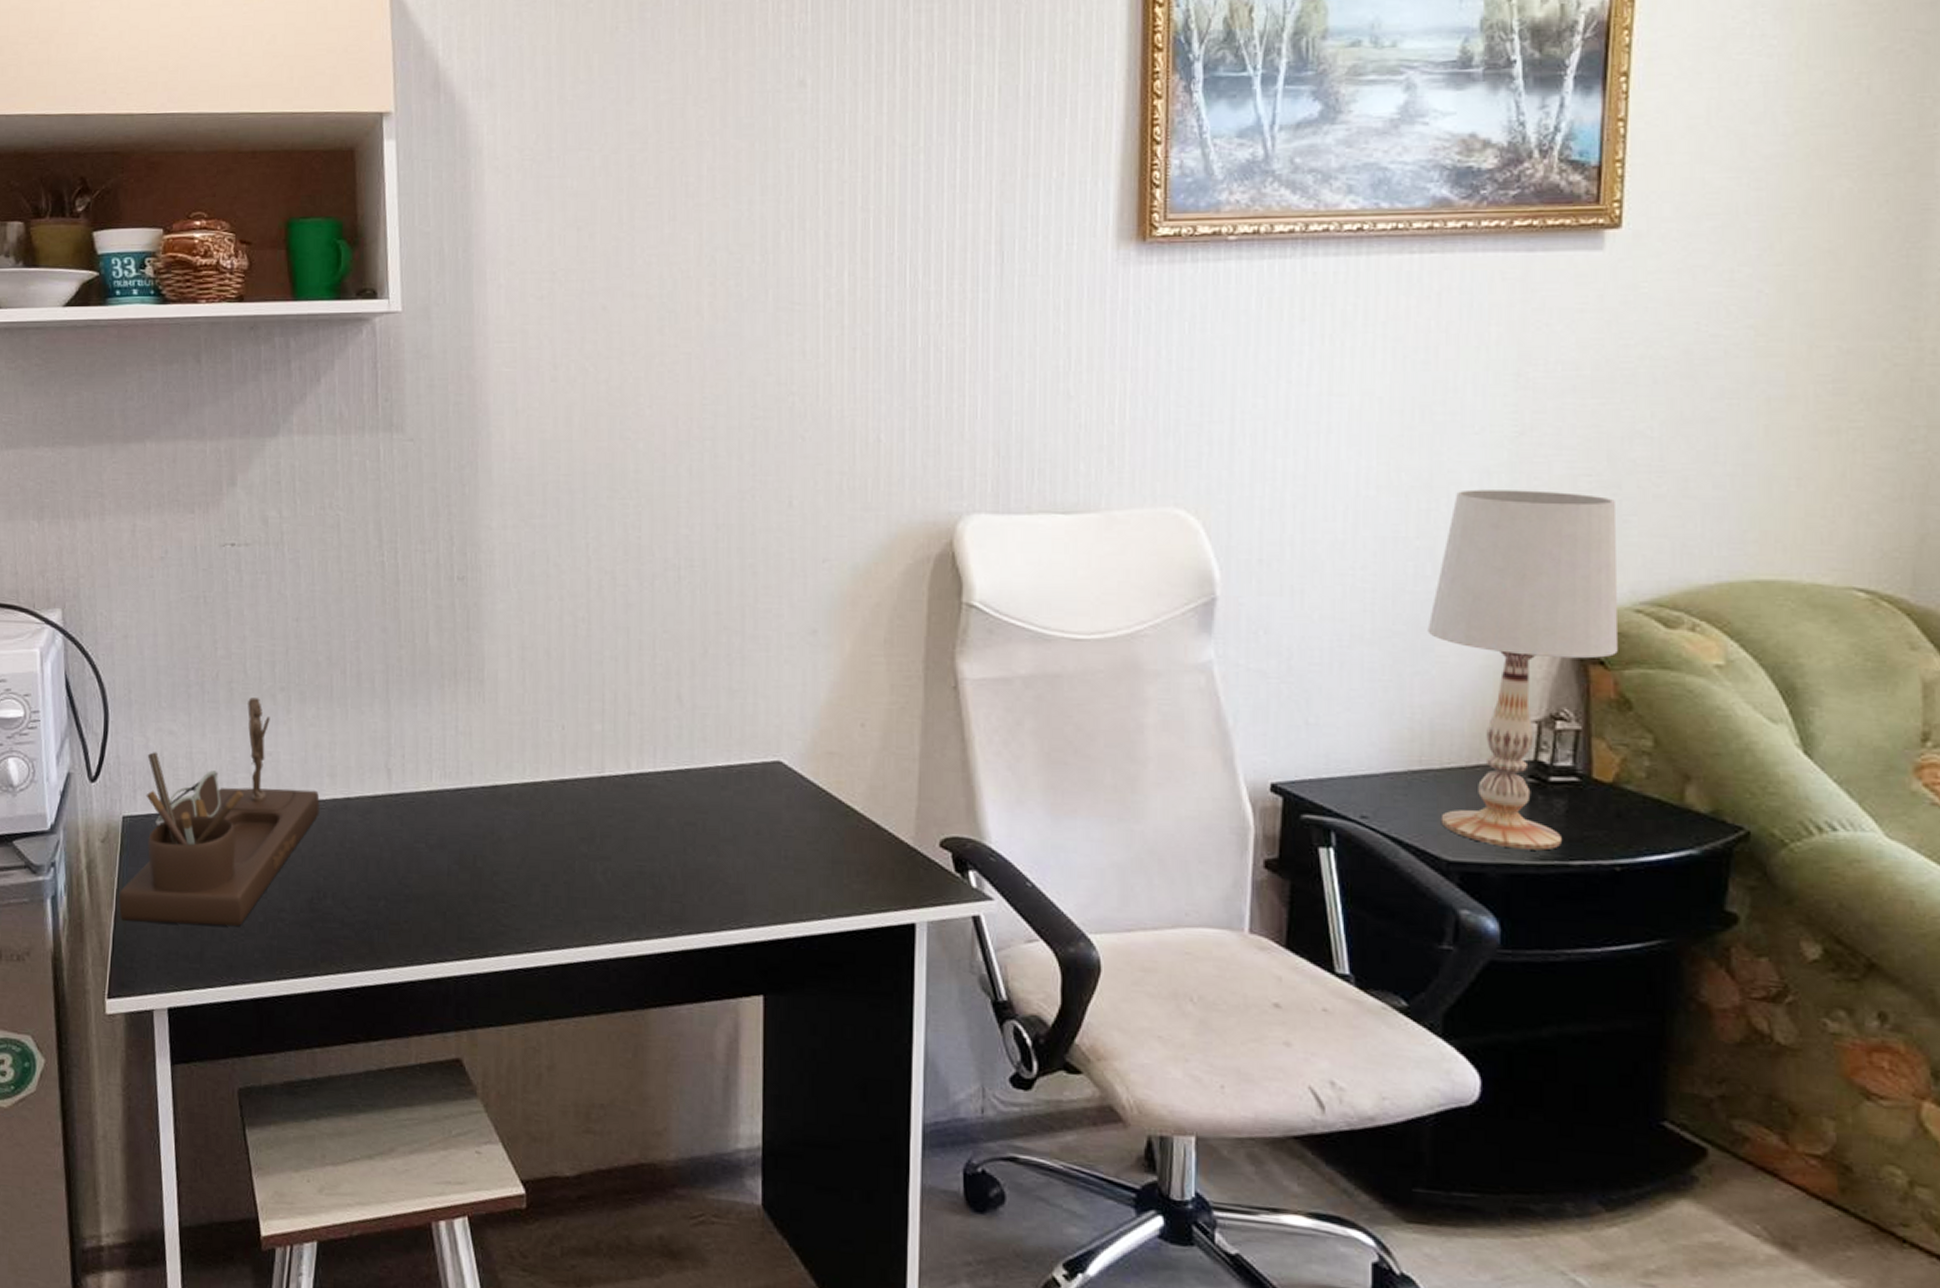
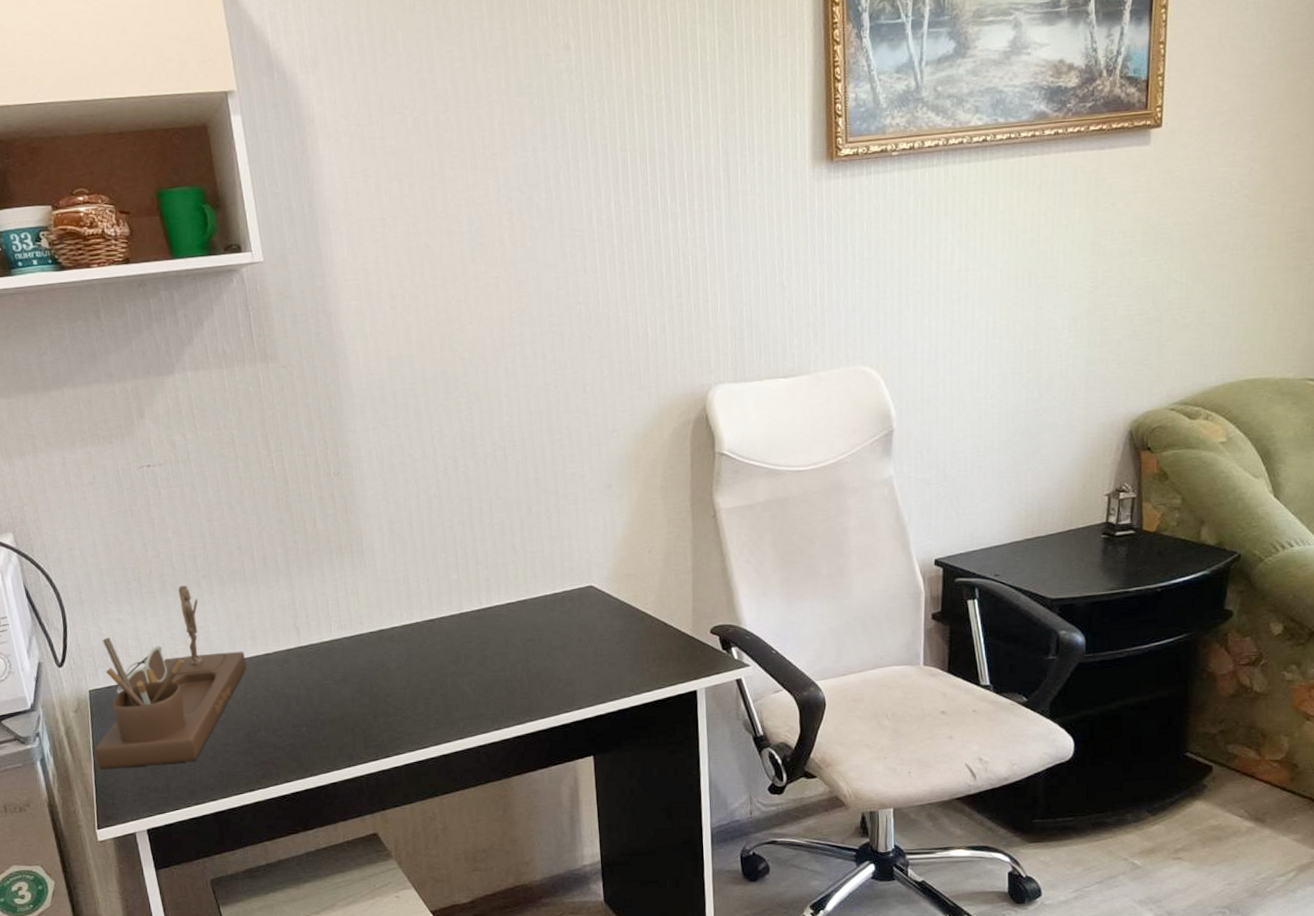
table lamp: present [1427,489,1618,851] -> none [1036,328,1159,585]

